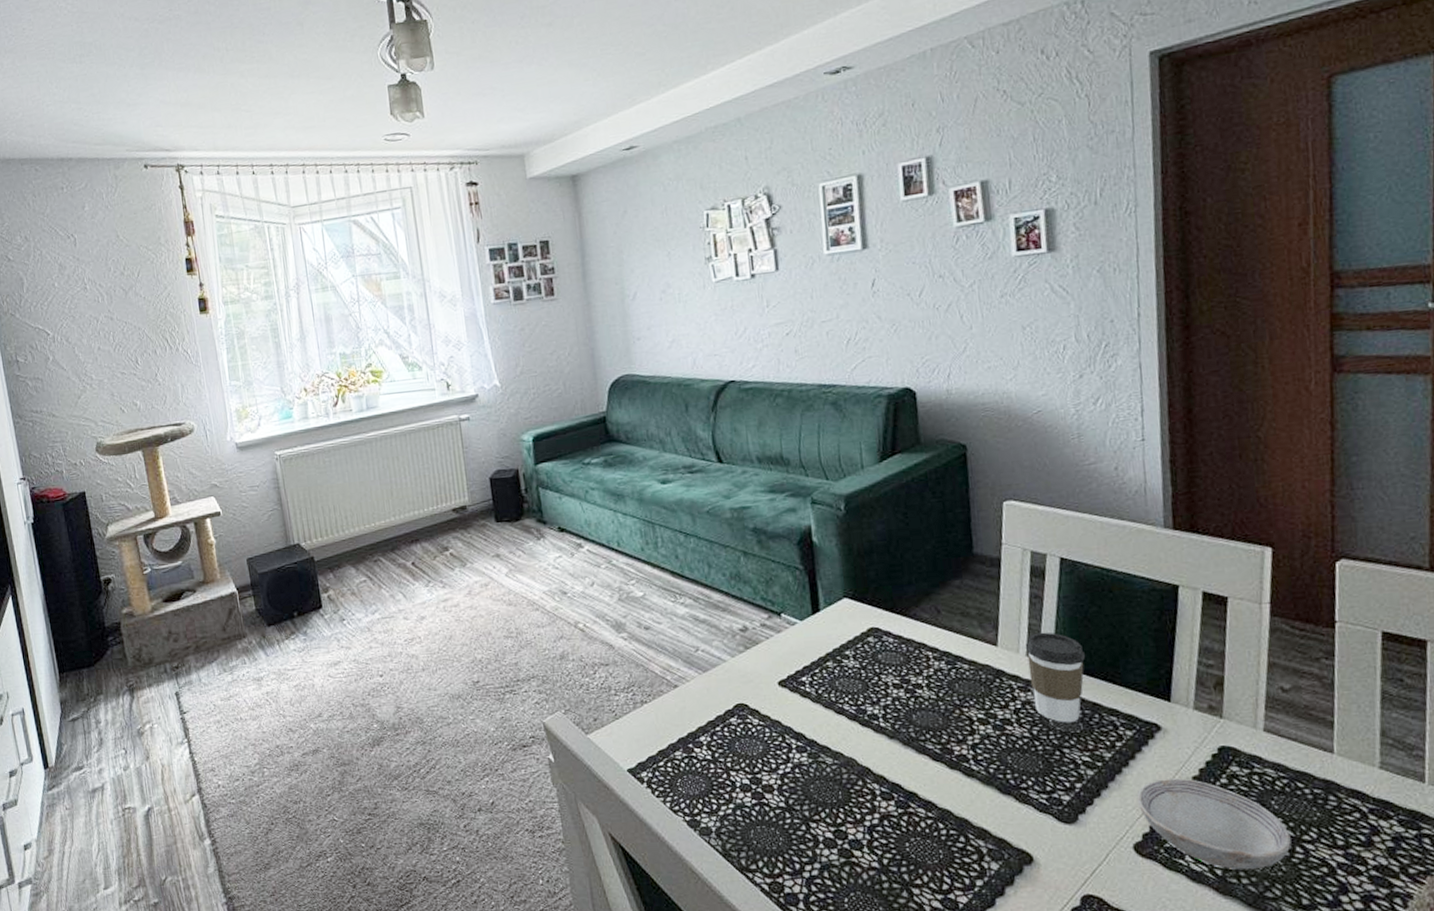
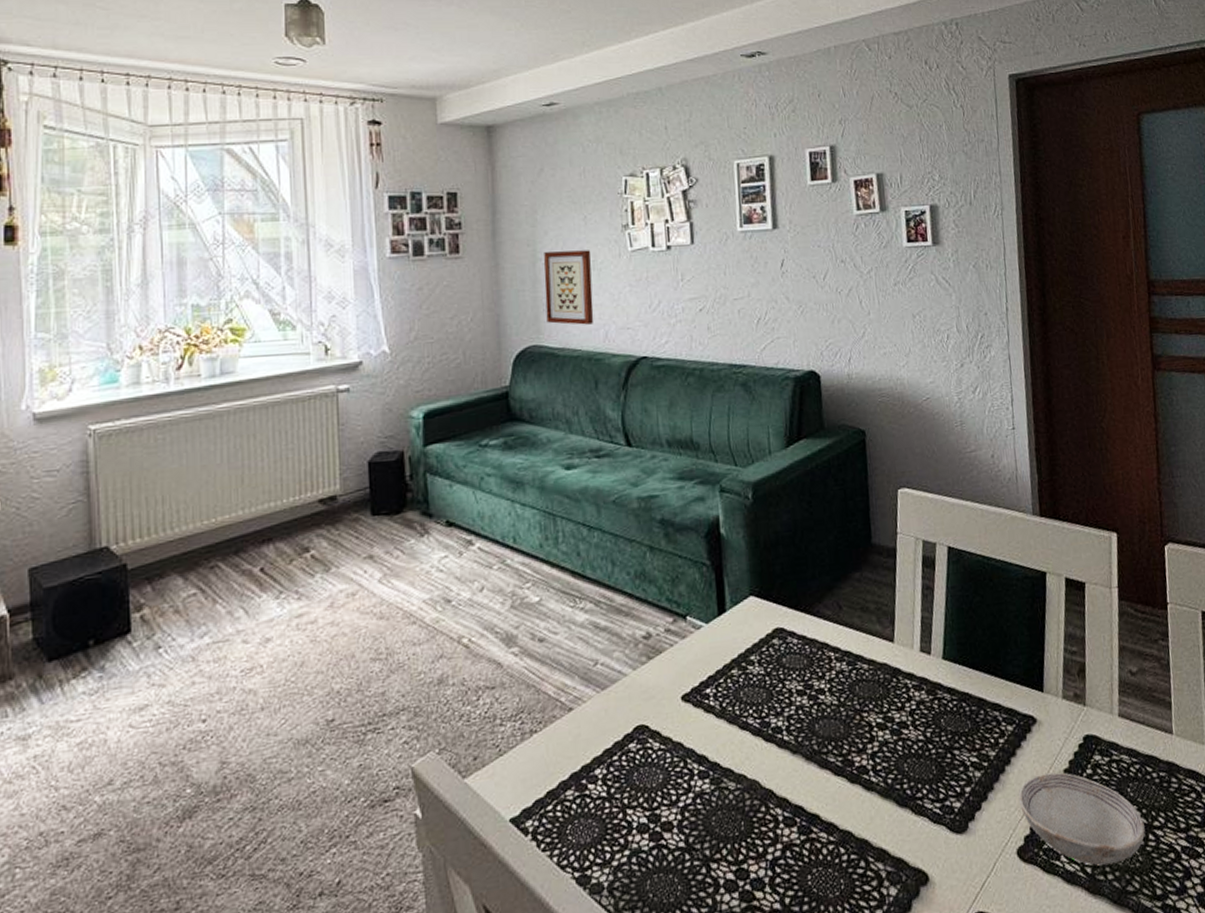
wall art: none [631,284,682,354] -> present [544,250,594,325]
coffee cup: present [1025,632,1086,723] -> none [918,625,972,722]

